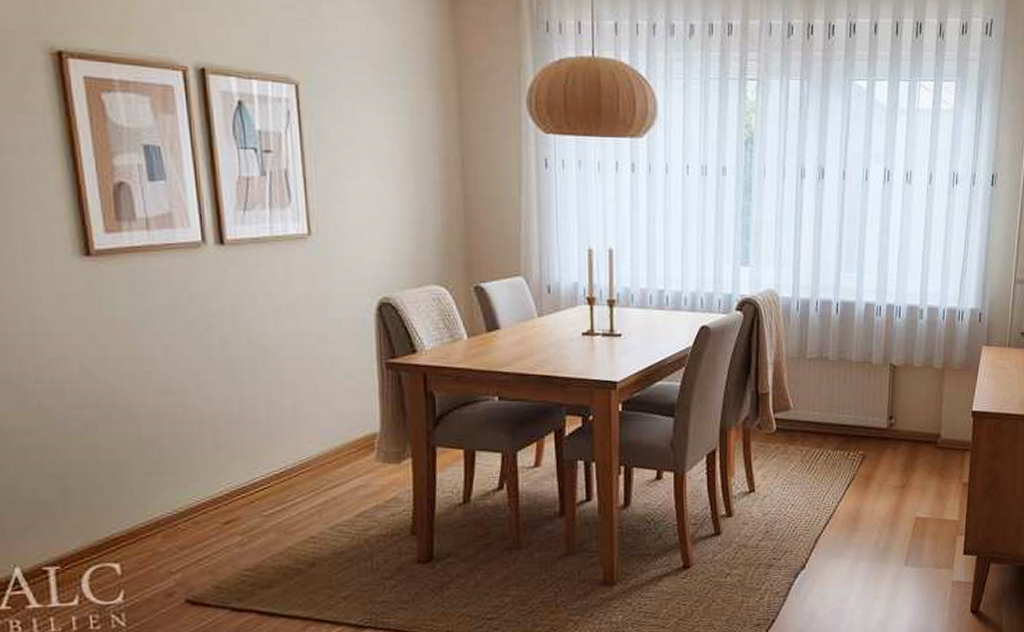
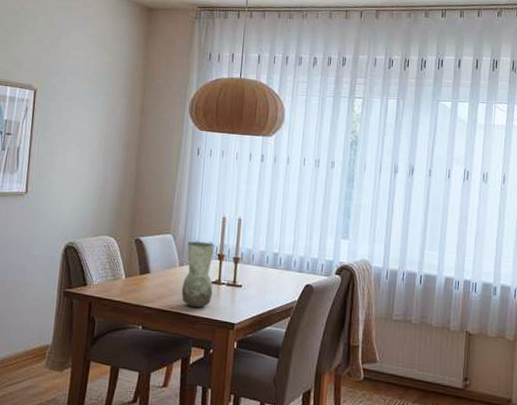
vase: none [544,283,585,367] -> present [181,241,215,308]

